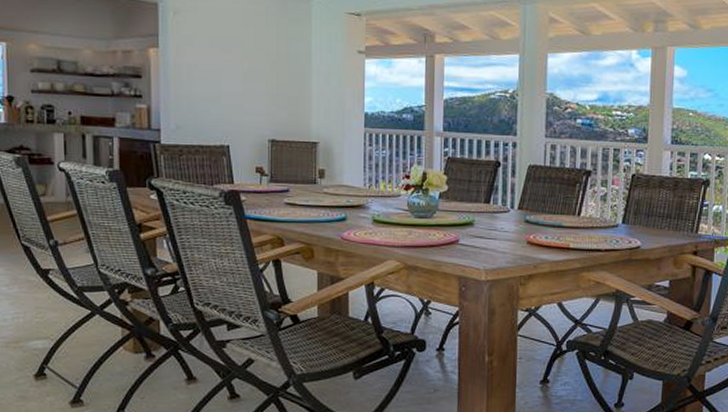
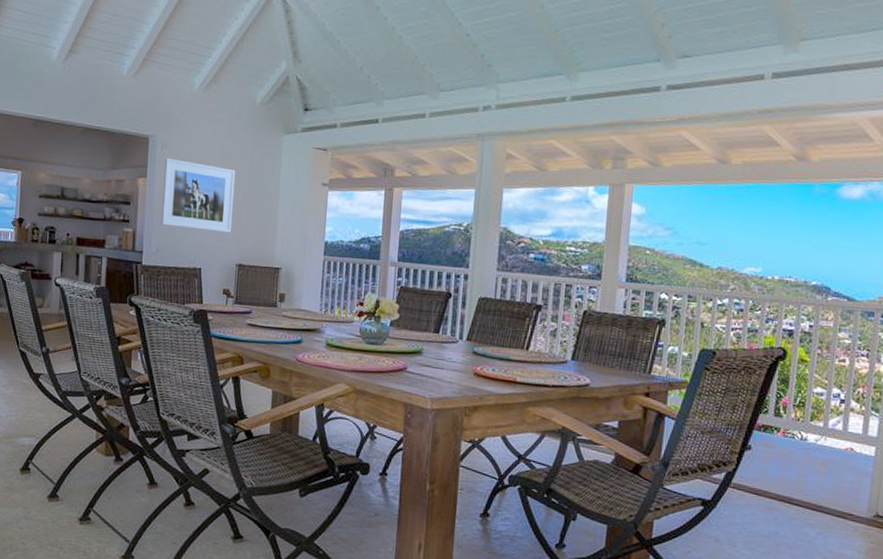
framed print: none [178,25,261,107] -> present [160,157,236,233]

